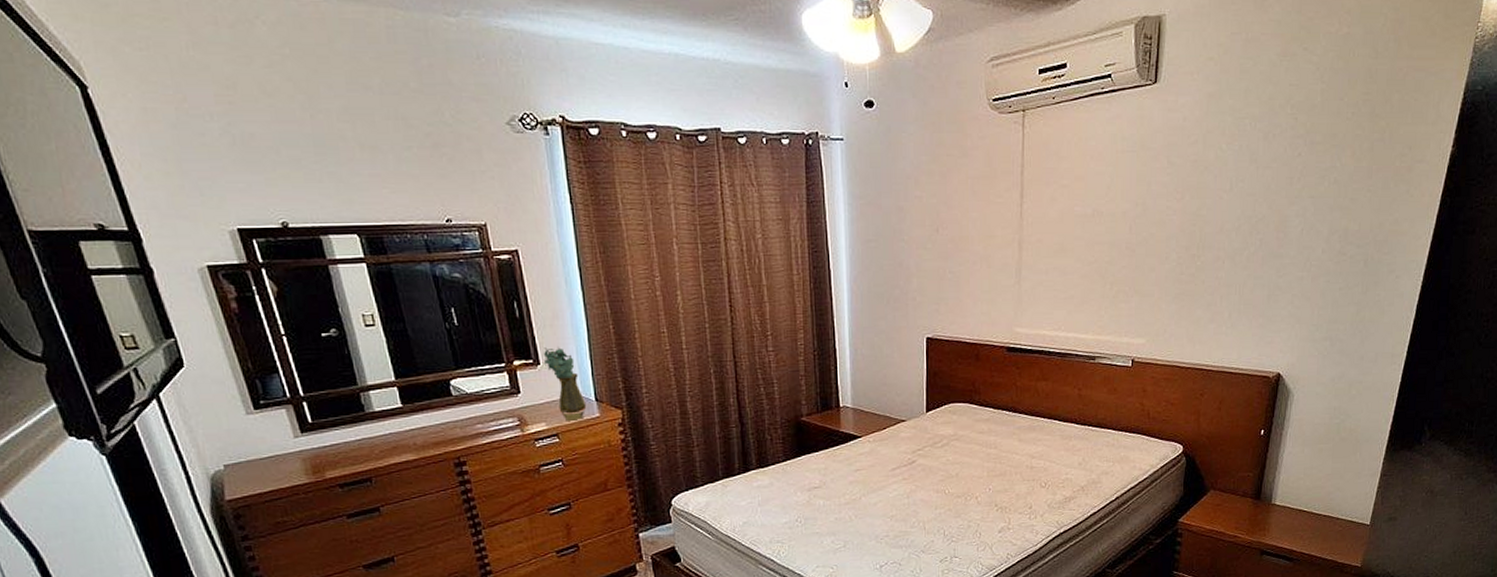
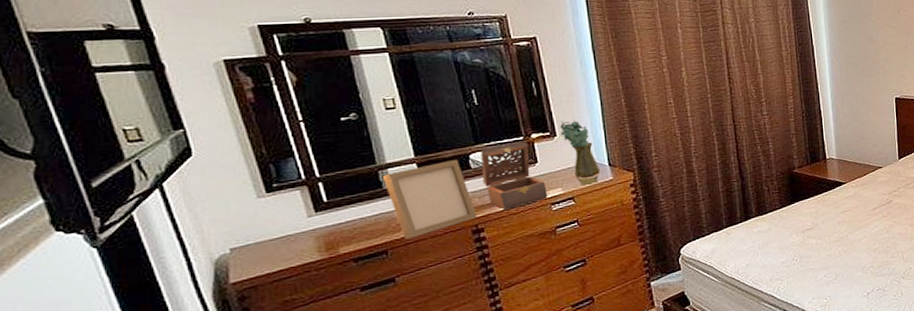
photo frame: none [365,384,459,469] -> present [383,159,477,240]
jewelry box: none [461,368,531,444] -> present [481,140,548,211]

